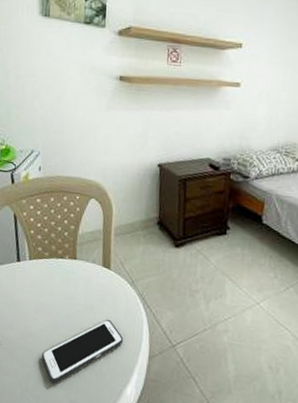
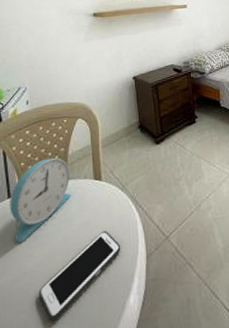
alarm clock: none [18,232,78,306] -> present [10,157,71,244]

